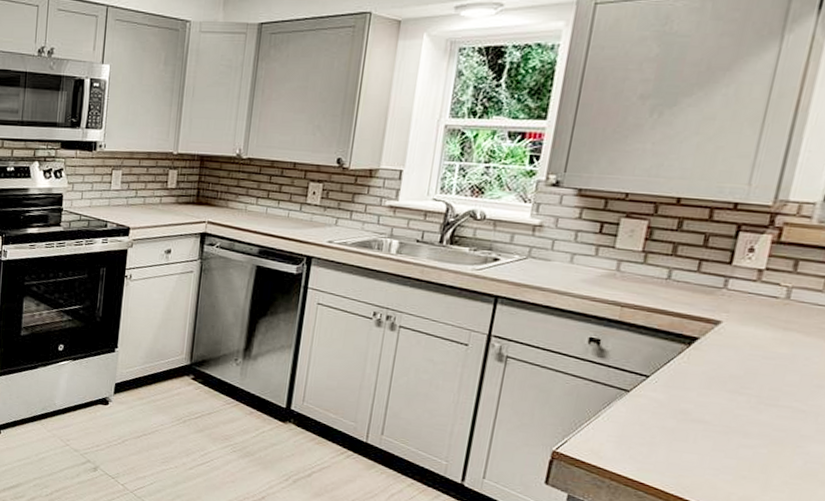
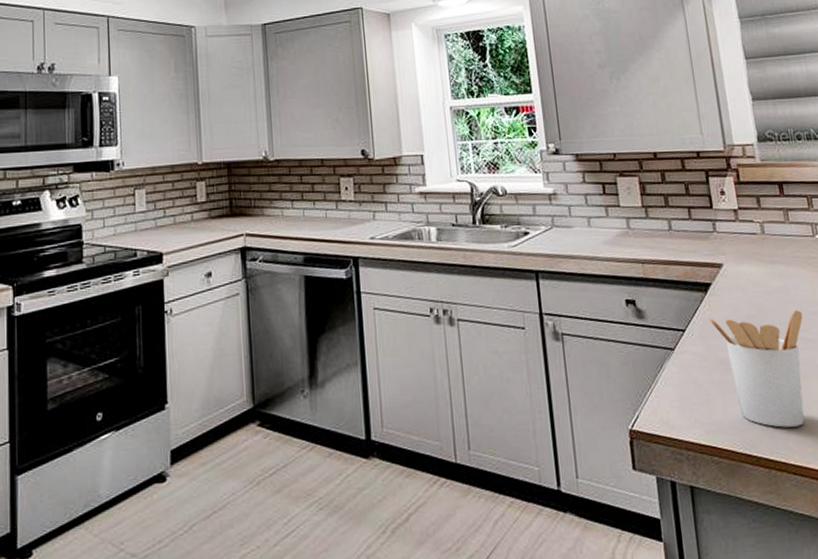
utensil holder: none [681,370,804,486] -> present [708,310,804,428]

